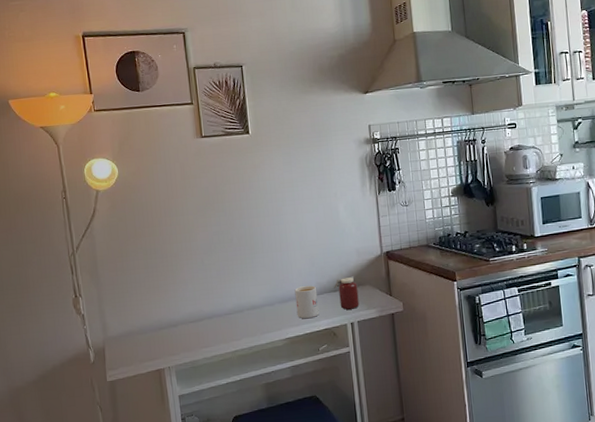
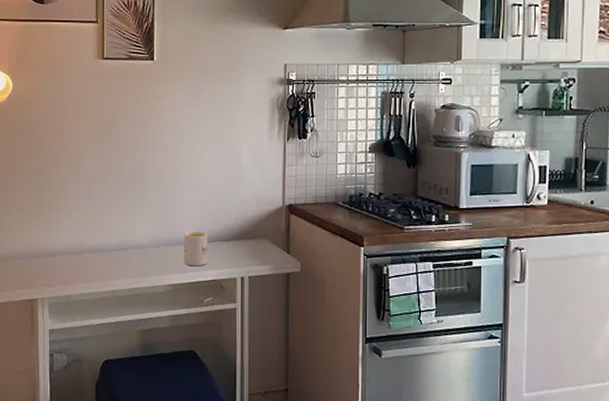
jar: present [334,276,360,310] -> none [227,227,253,263]

